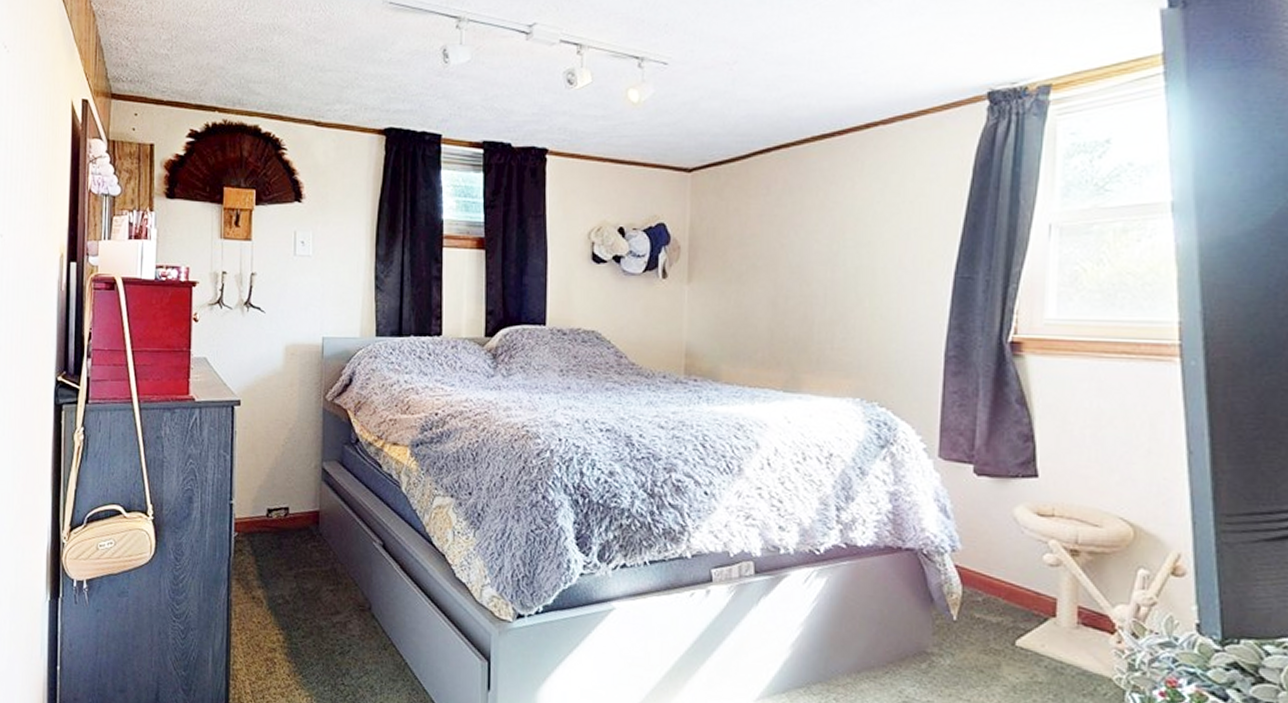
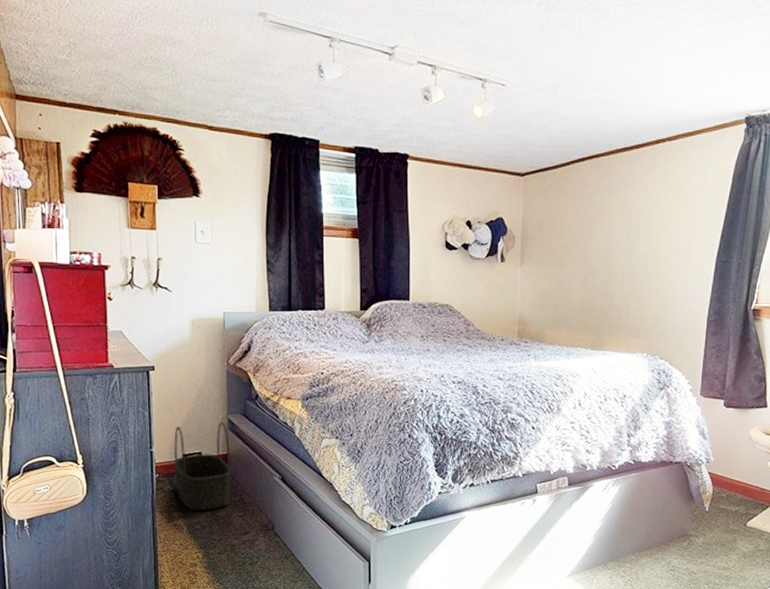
basket: none [256,471,324,581] -> present [173,422,232,511]

